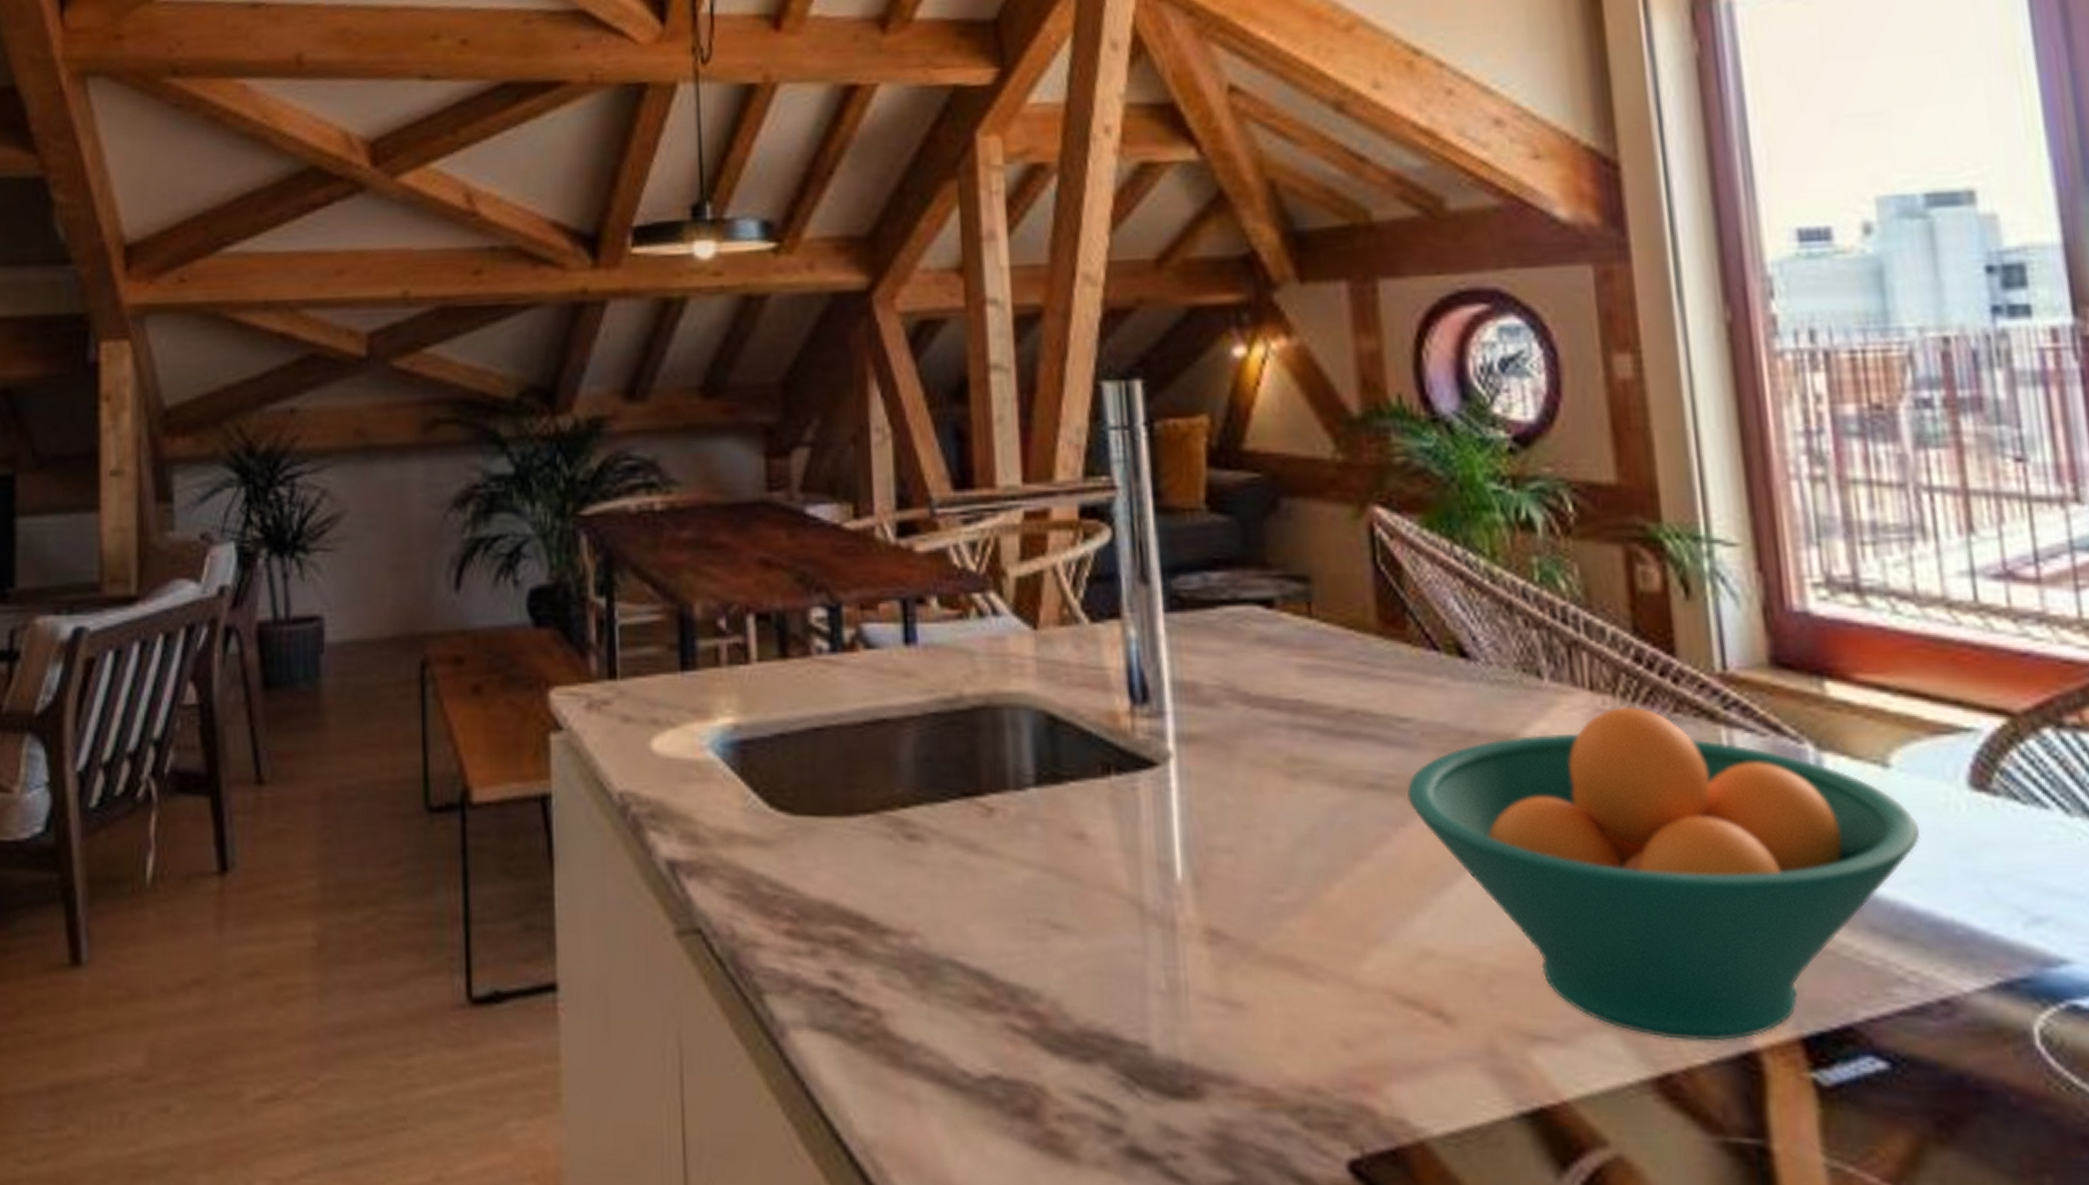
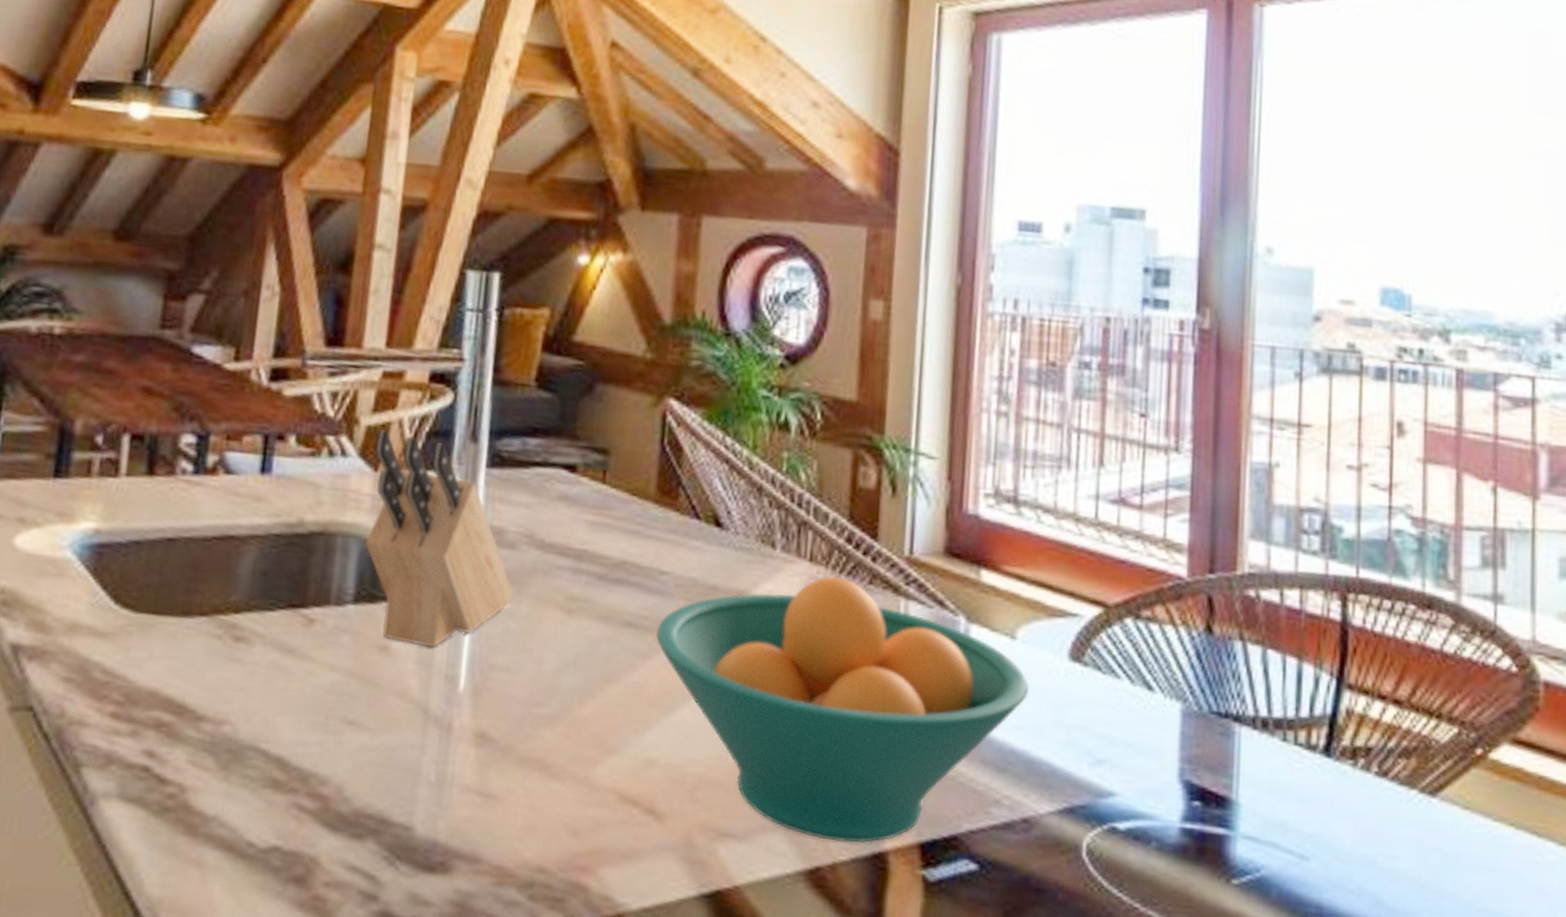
knife block: none [1029,580,1223,831] -> present [364,429,514,648]

